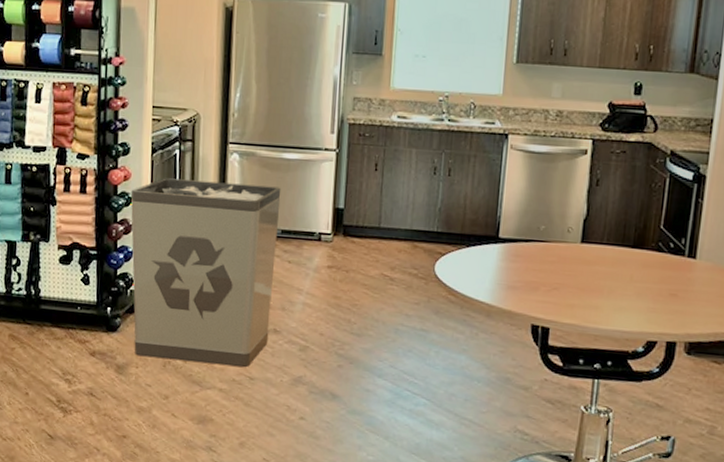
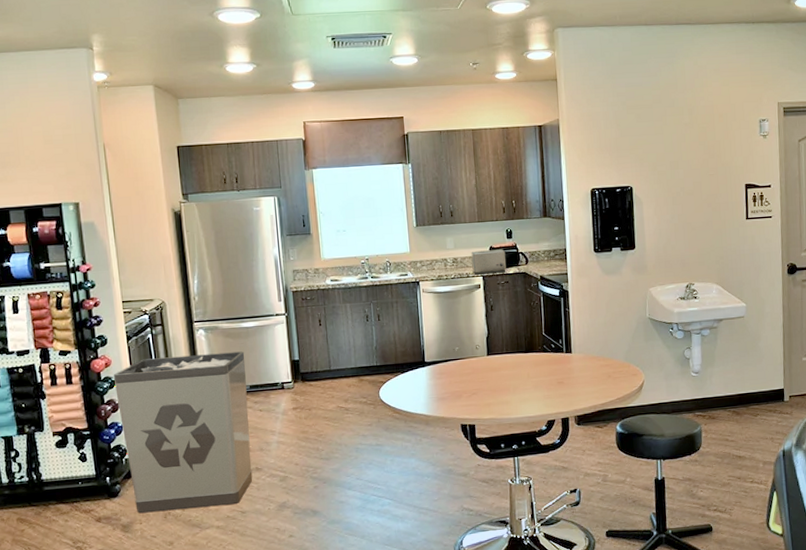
toaster: none [580,105,630,139] -> present [471,249,507,276]

